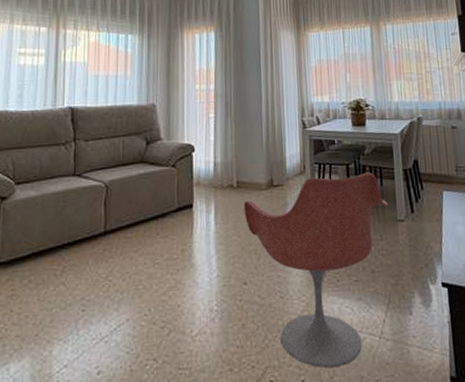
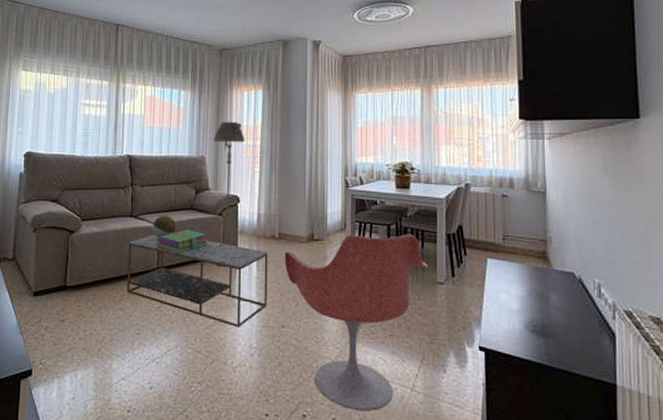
coffee table: none [70,194,228,290] -> present [127,234,268,327]
decorative ball: none [98,171,125,198] -> present [152,215,176,238]
stack of books: none [103,185,161,213] -> present [156,229,208,254]
floor lamp: none [165,65,198,224] -> present [214,121,245,267]

